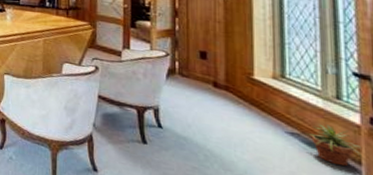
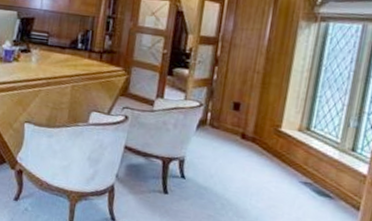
potted plant: present [304,125,362,167] -> none [316,175,363,212]

